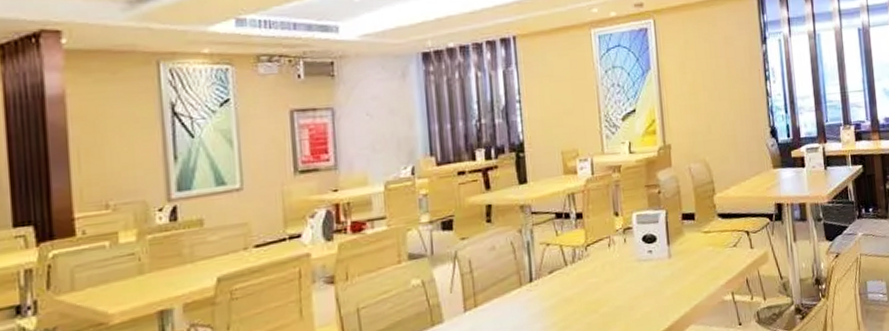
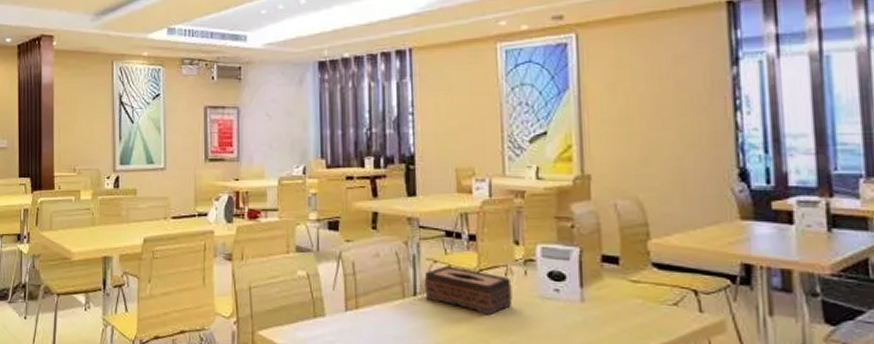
tissue box: none [538,246,616,287] -> present [424,265,513,316]

